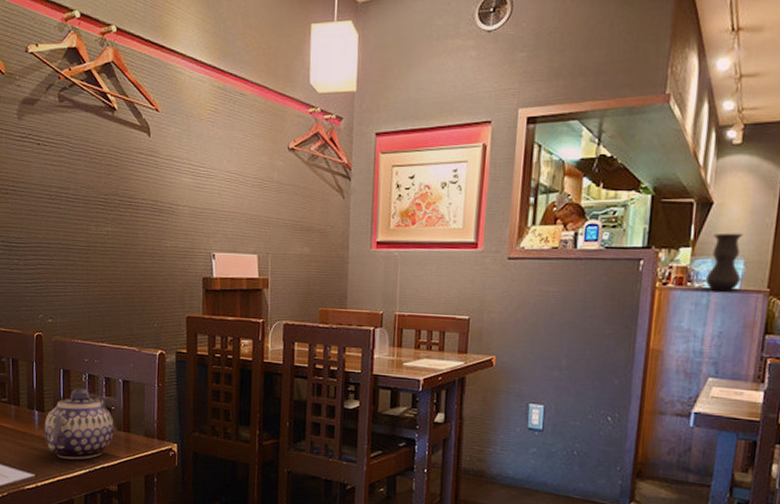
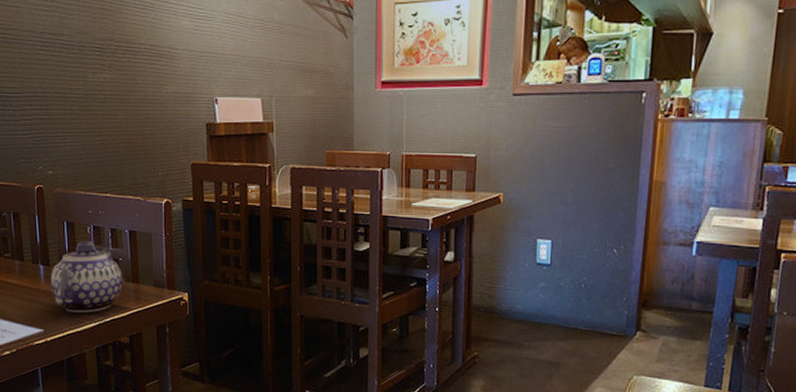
vase: present [705,233,743,293] -> none [705,63,742,123]

